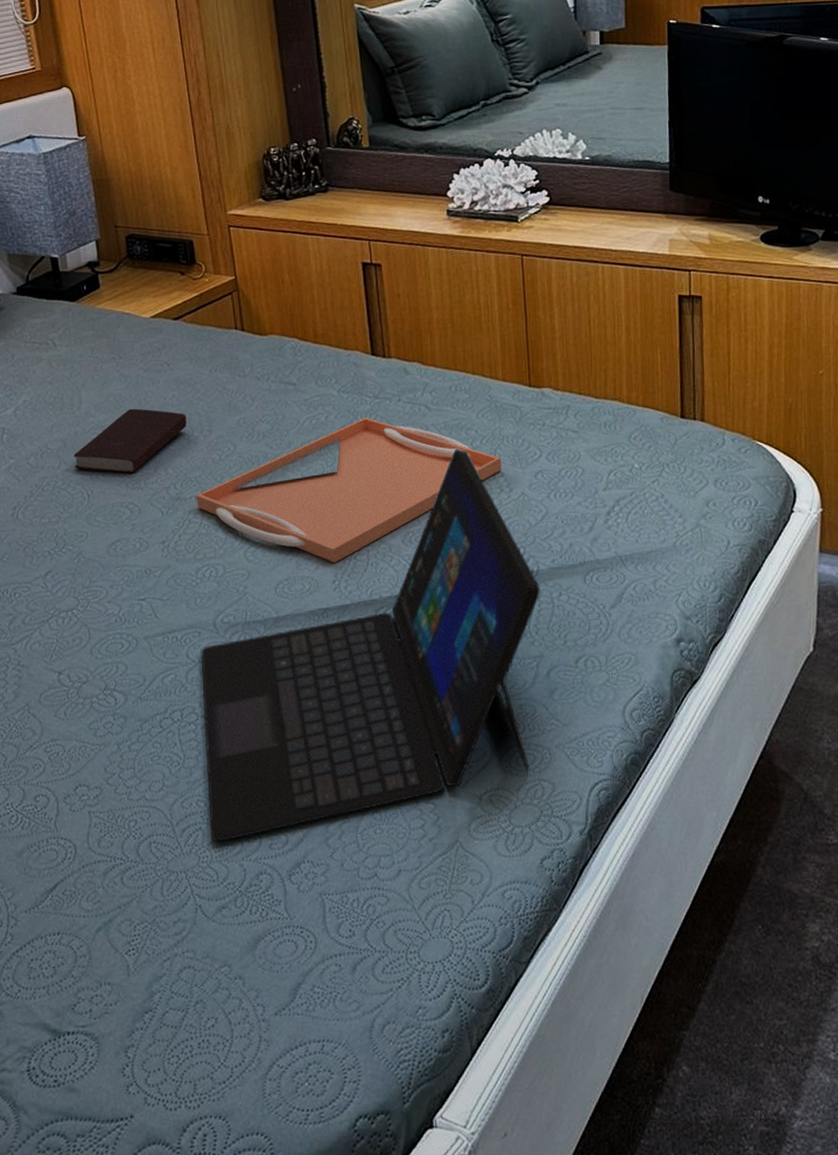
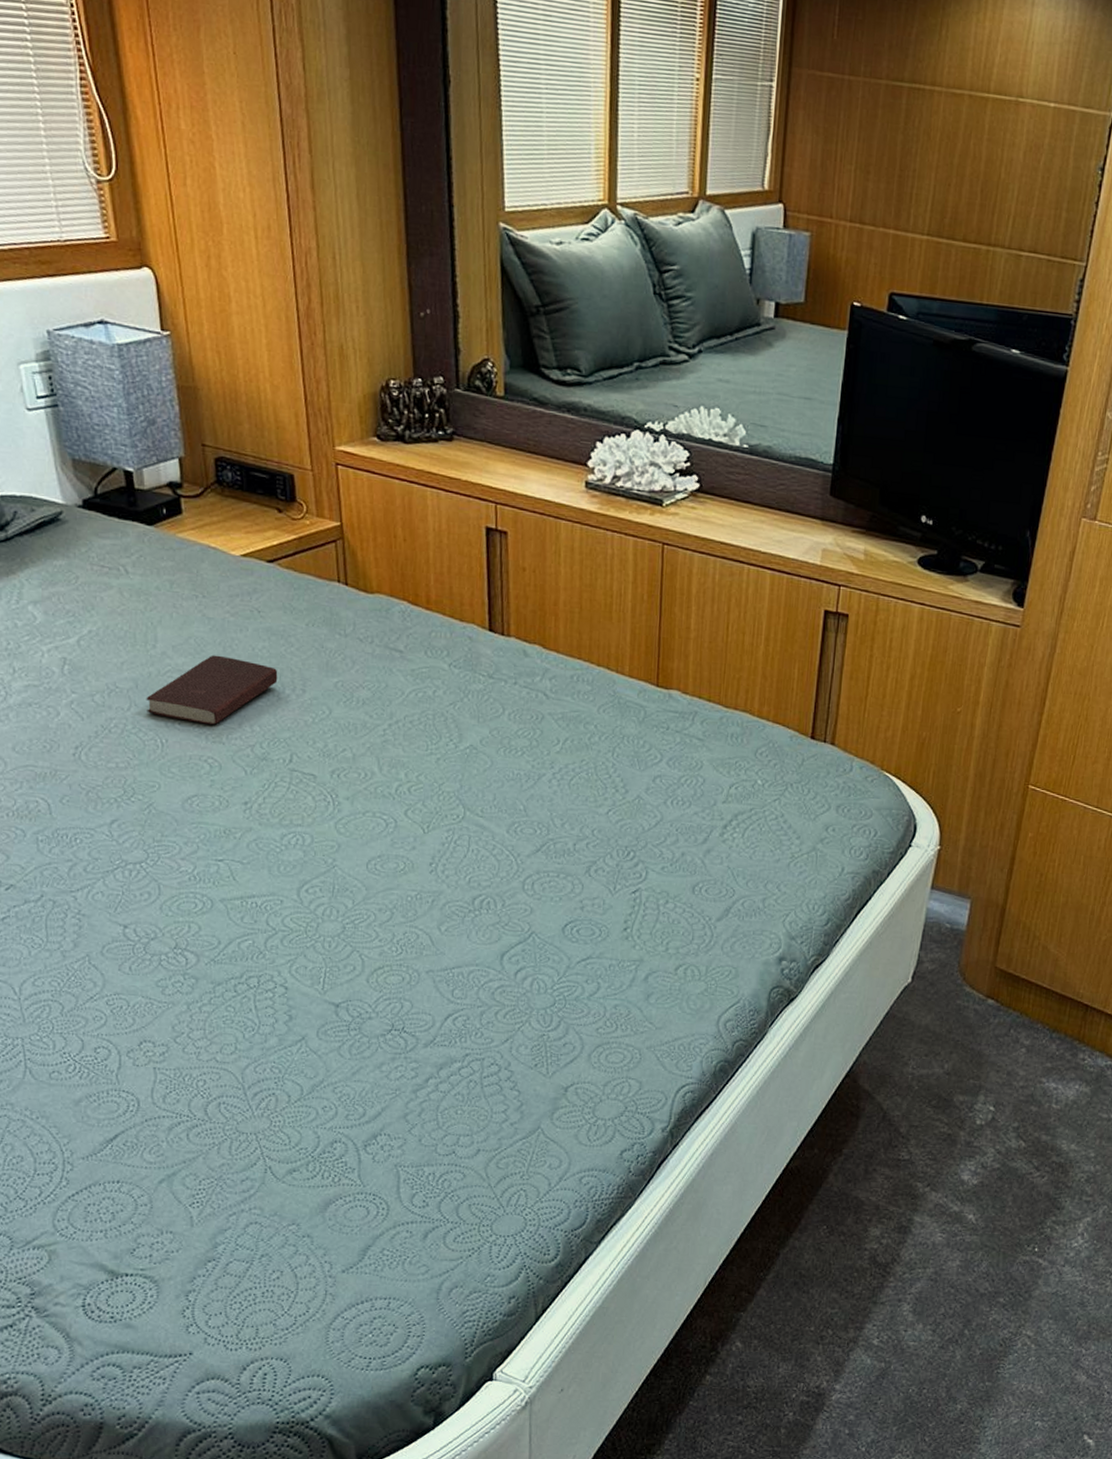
serving tray: present [196,416,502,564] -> none [284,696,620,846]
laptop: present [201,449,540,842] -> none [282,743,647,1109]

